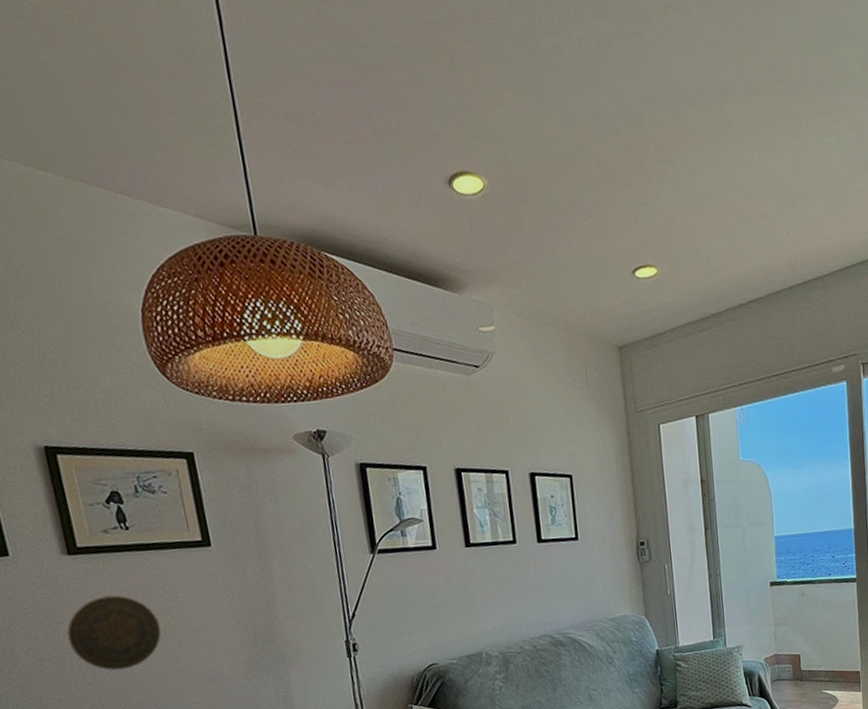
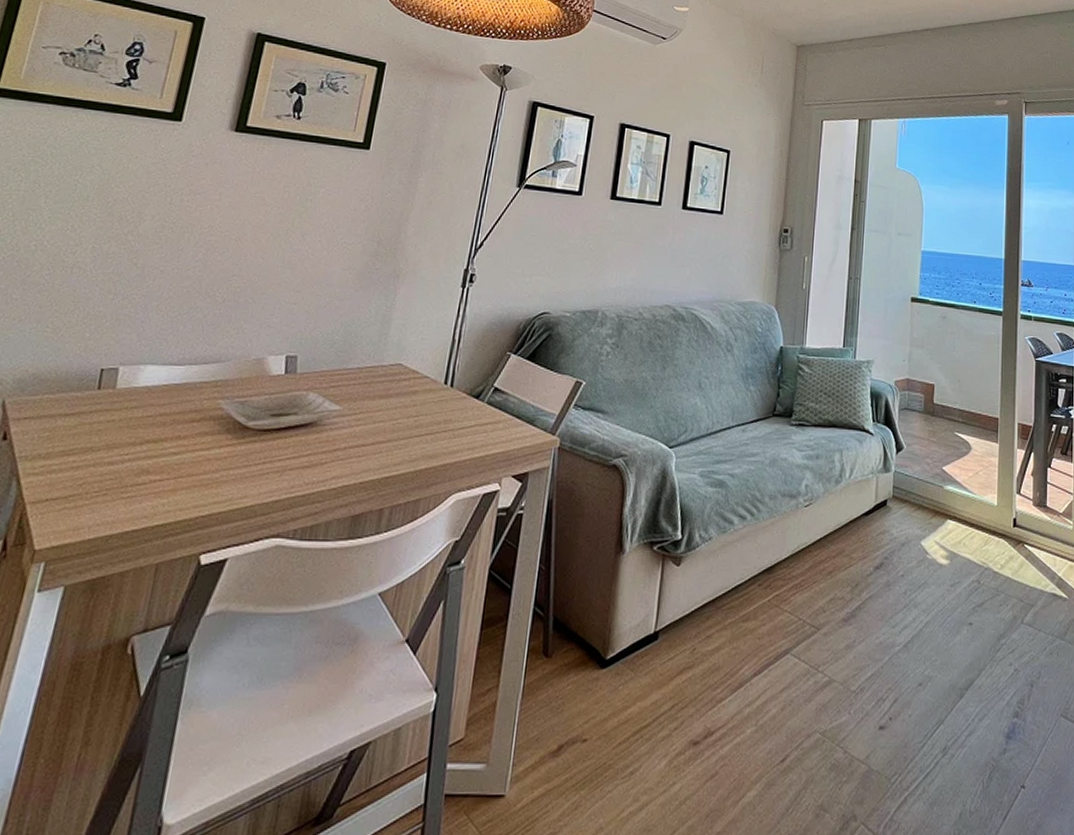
decorative plate: present [67,595,162,671] -> none [197,176,292,254]

